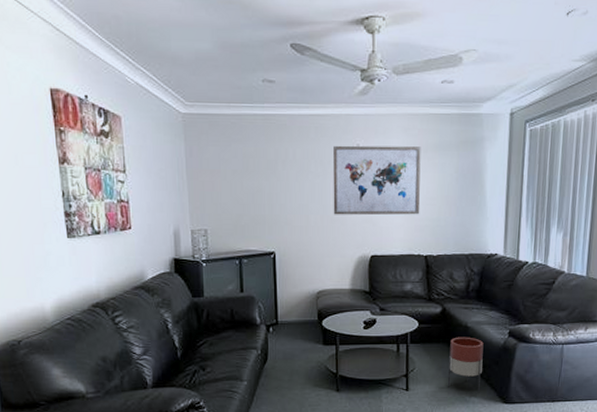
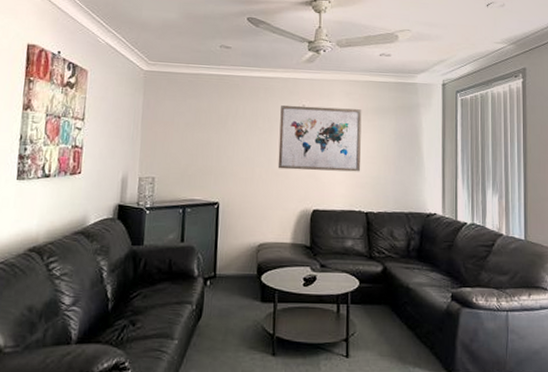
planter: present [447,337,484,393] -> none [389,298,426,363]

